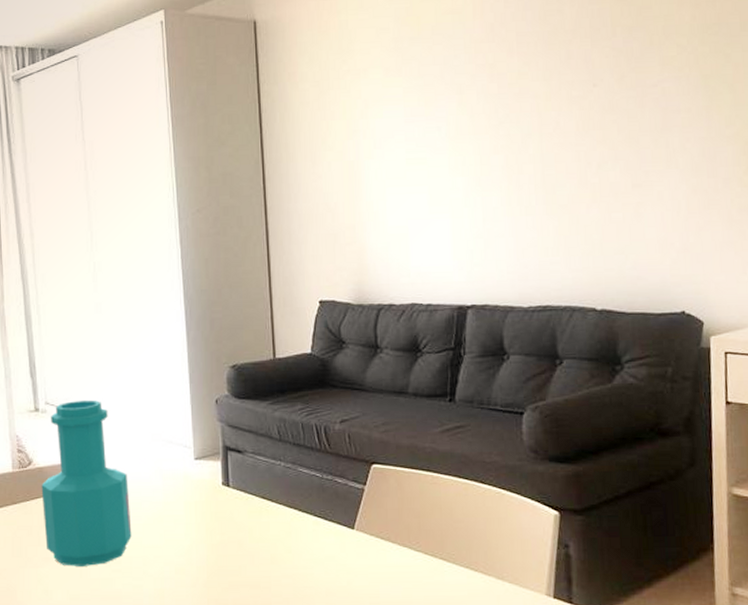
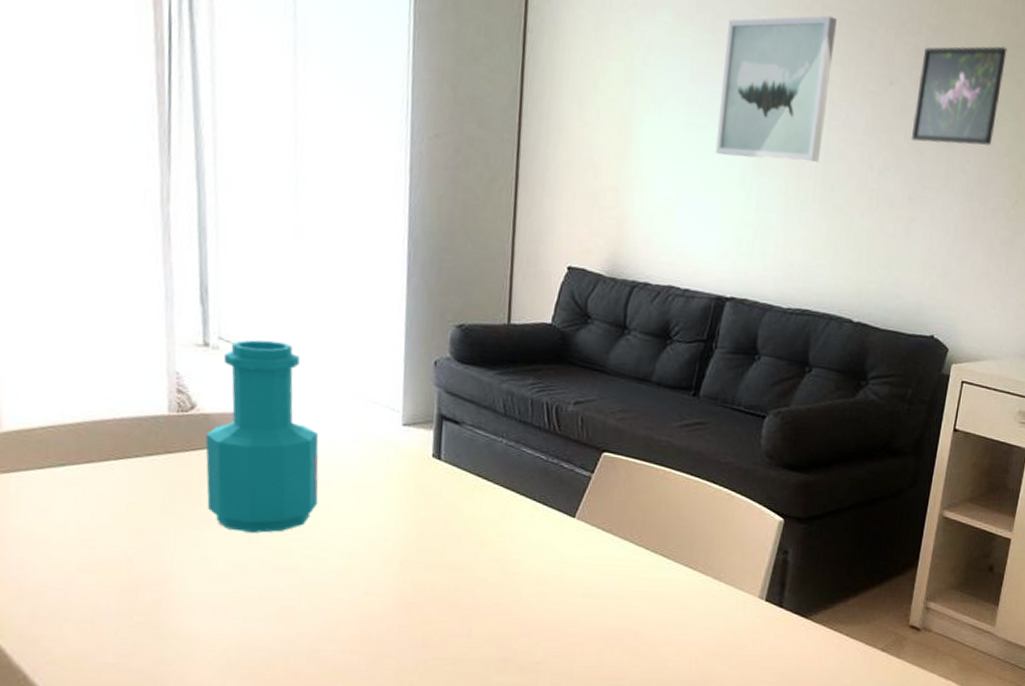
wall art: none [432,40,537,180] -> present [715,15,837,163]
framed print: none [622,28,710,132] -> present [911,46,1007,146]

